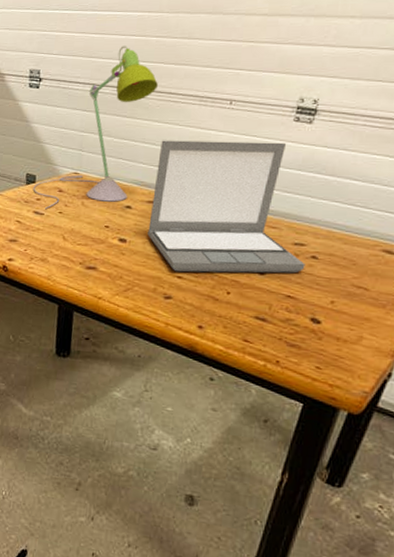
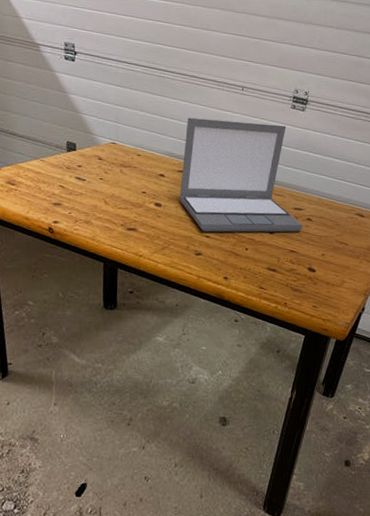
desk lamp: present [33,46,158,209] -> none [74,29,182,175]

